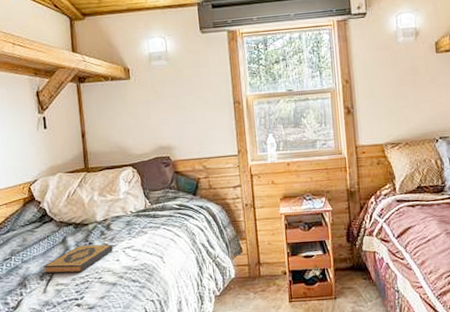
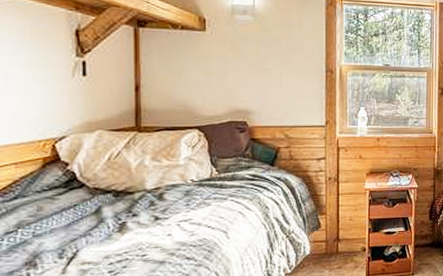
hardback book: present [43,244,113,274] -> none [64,216,164,251]

